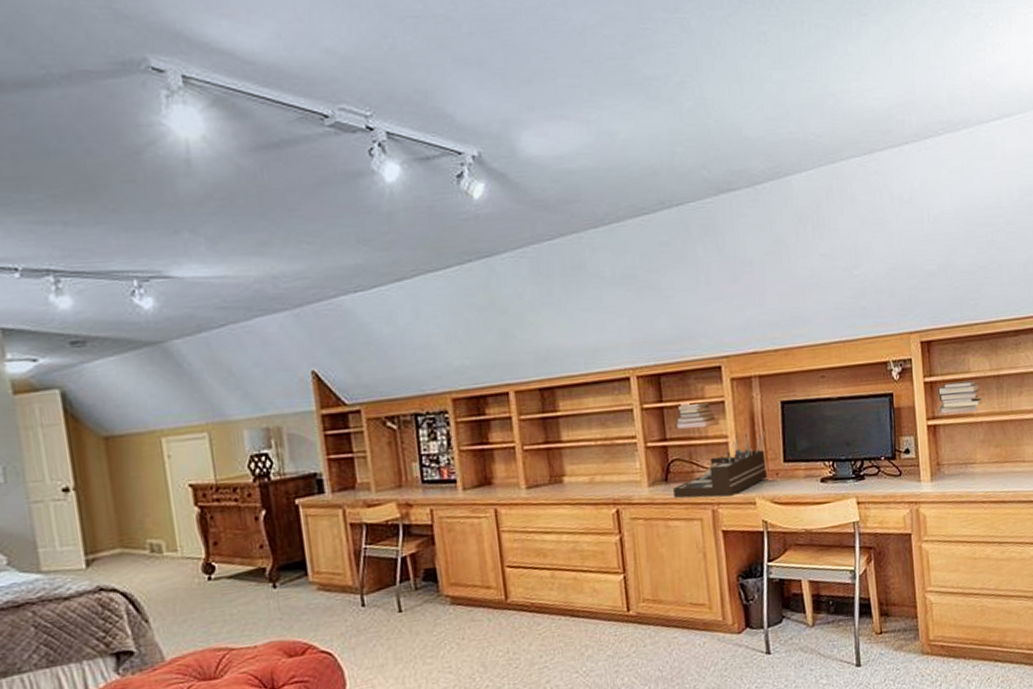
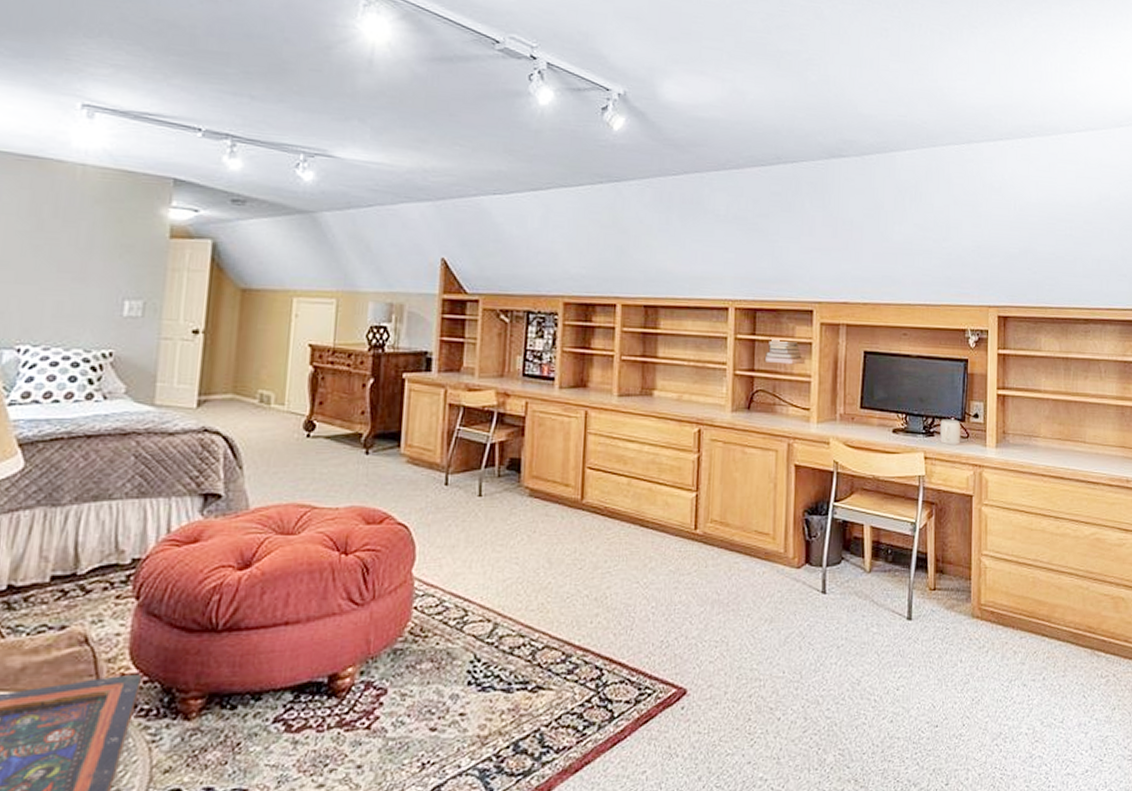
desk organizer: present [672,428,767,499] -> none [753,374,847,434]
mug: none [869,458,894,486] -> present [939,419,961,445]
books: present [937,381,983,414] -> none [1009,358,1051,389]

